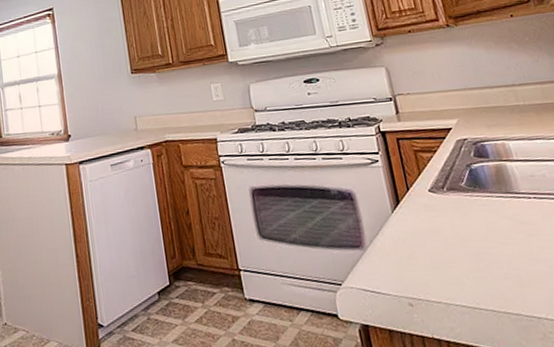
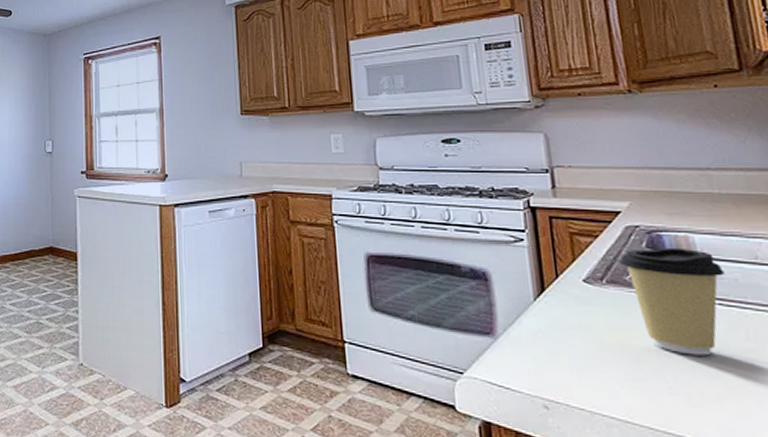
coffee cup: none [455,153,535,244] -> present [620,247,724,356]

